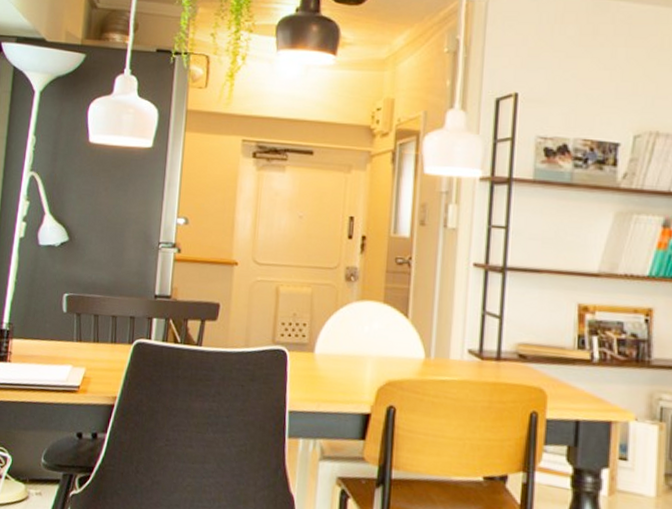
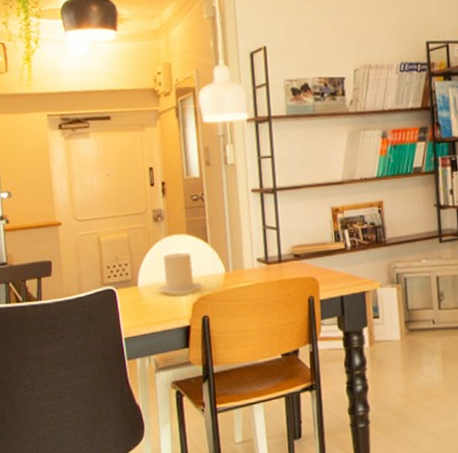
candle: none [337,322,394,375] -> present [157,252,203,296]

